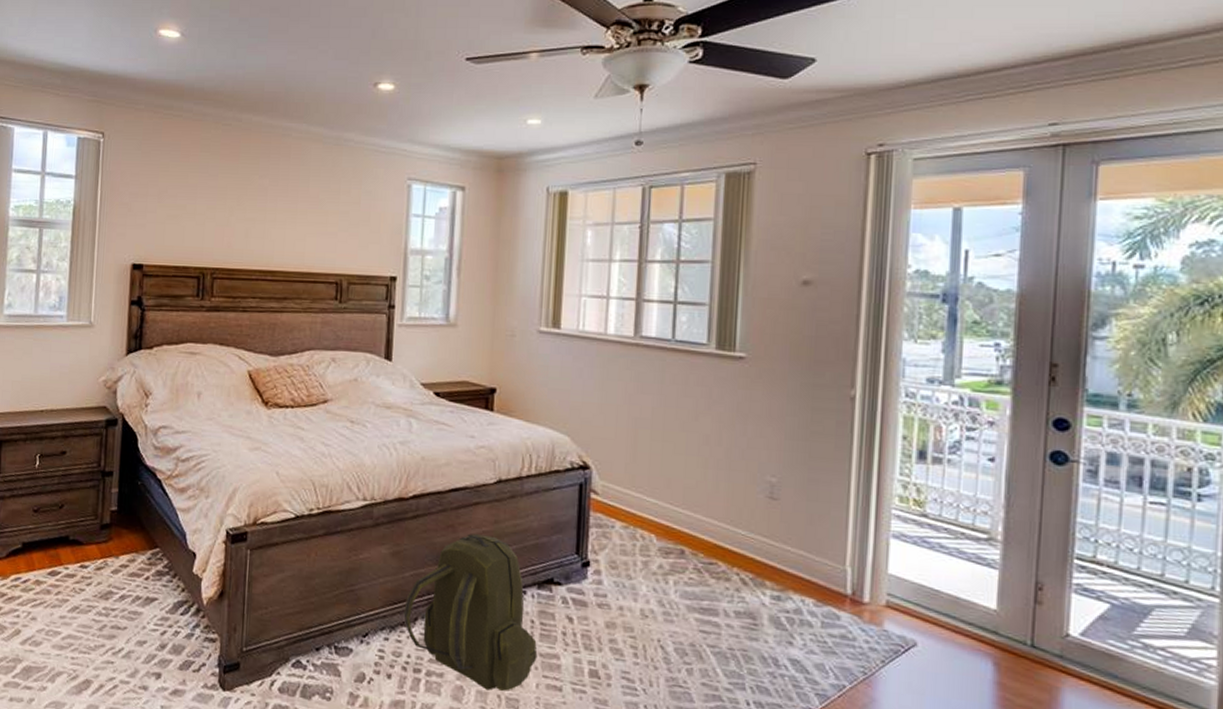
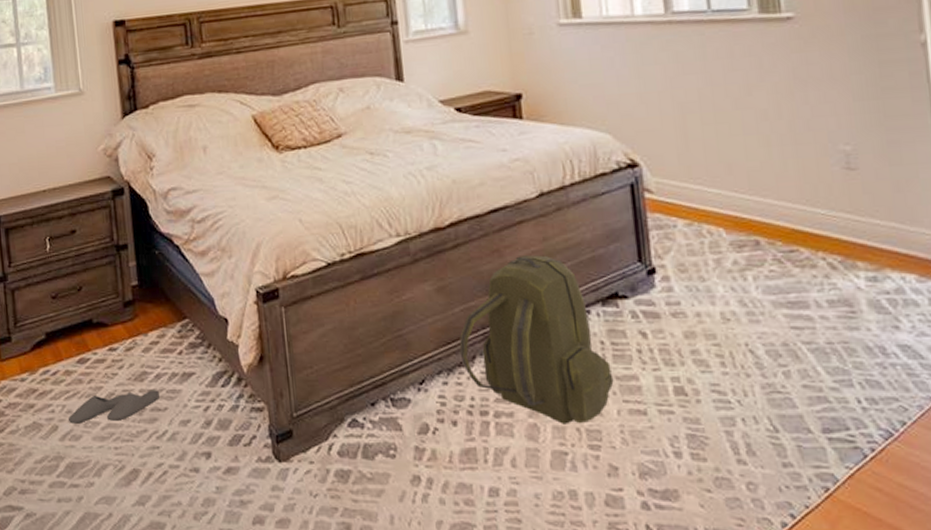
slippers: none [31,606,122,633] -> present [68,390,160,424]

